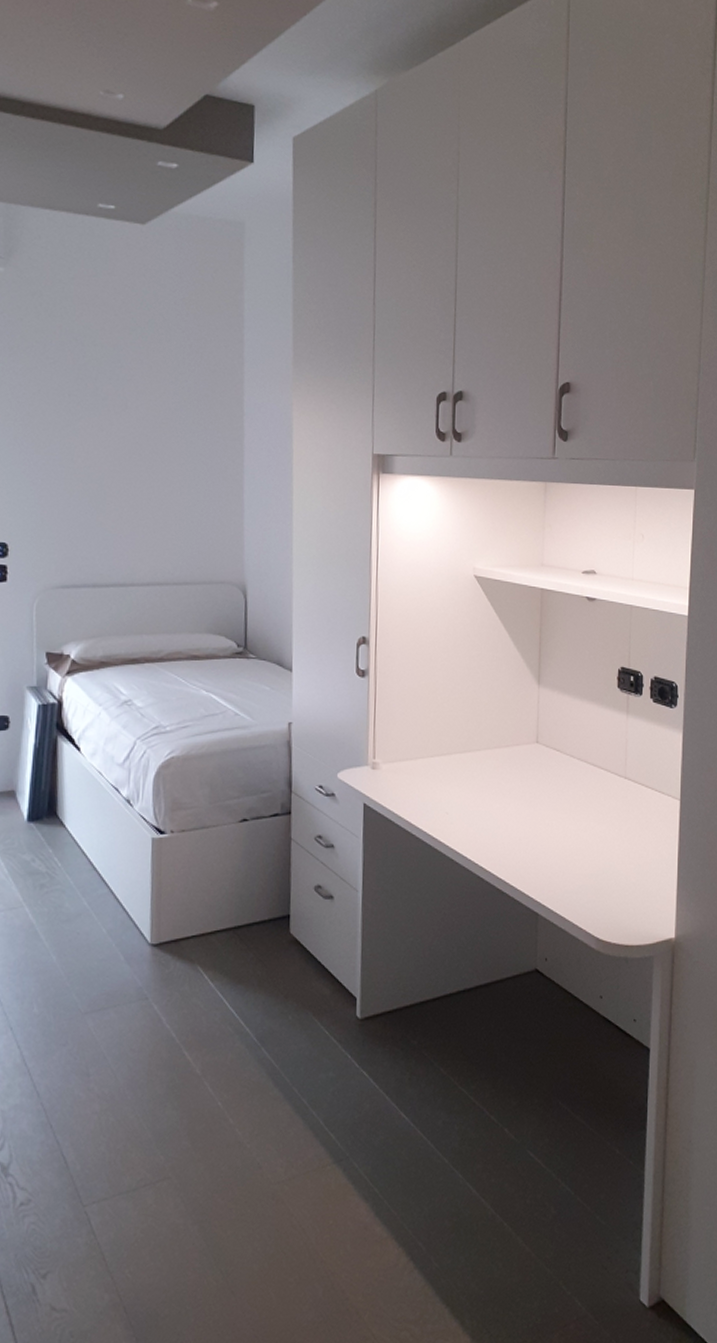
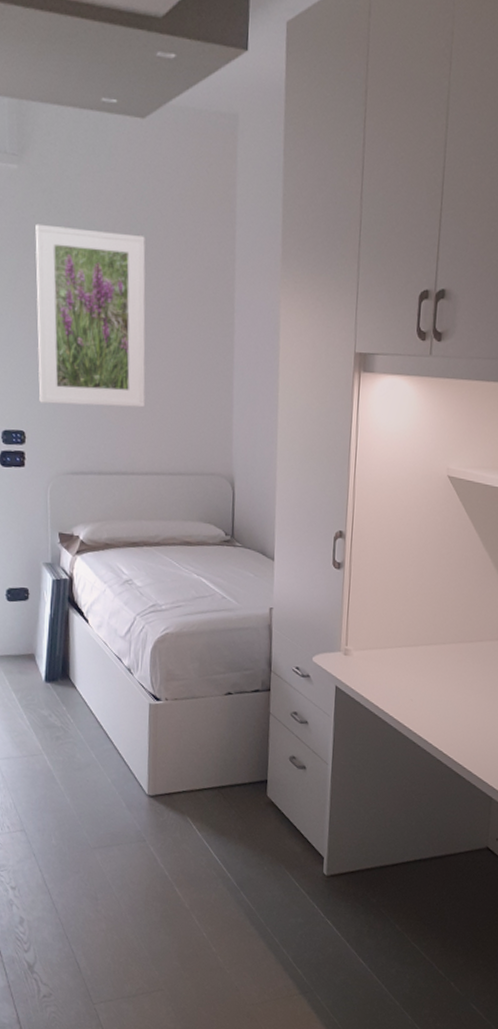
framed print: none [22,327,147,515] -> present [35,224,146,408]

